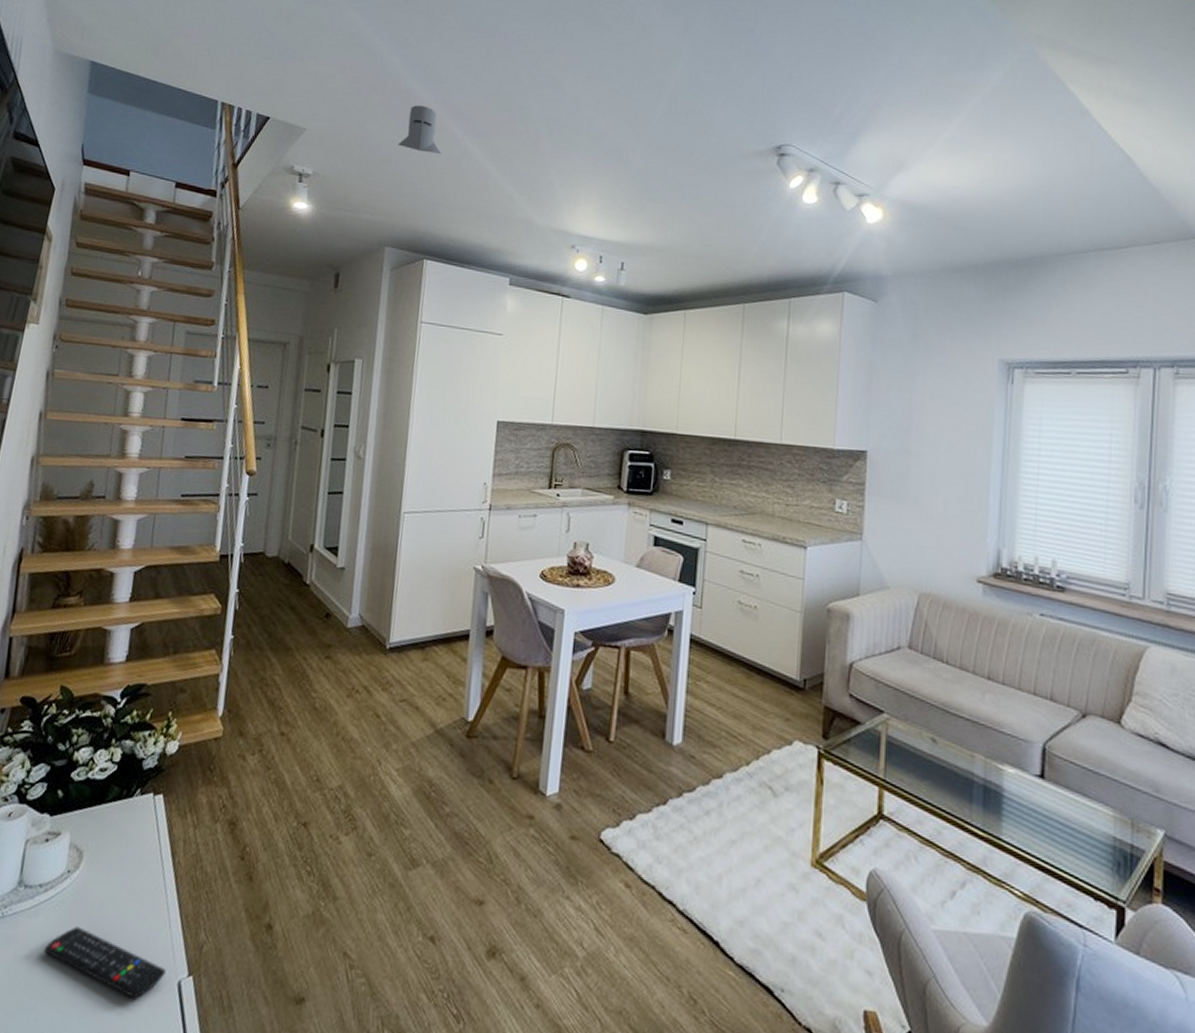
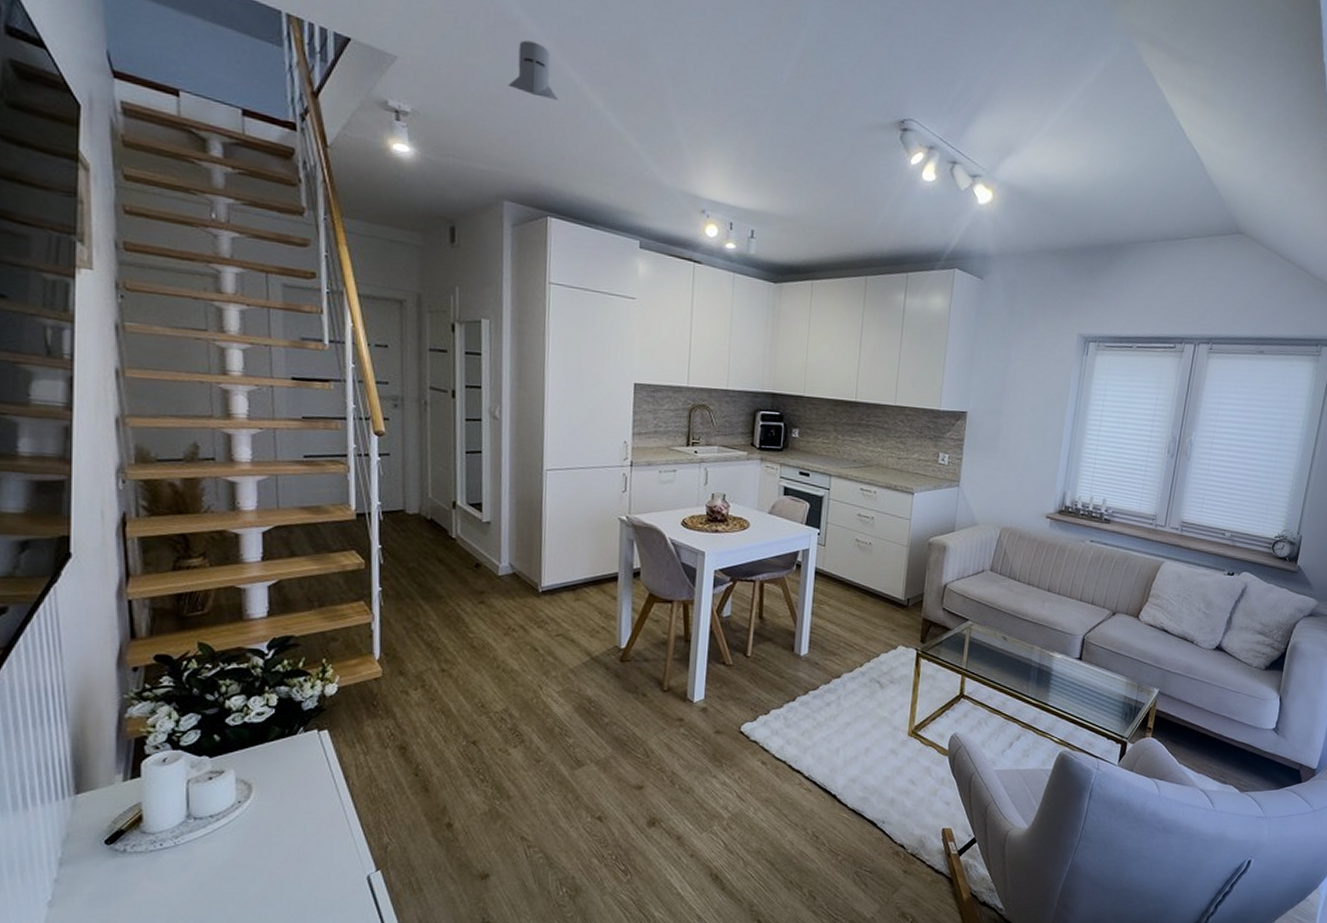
remote control: present [43,926,166,999] -> none [225,845,354,894]

